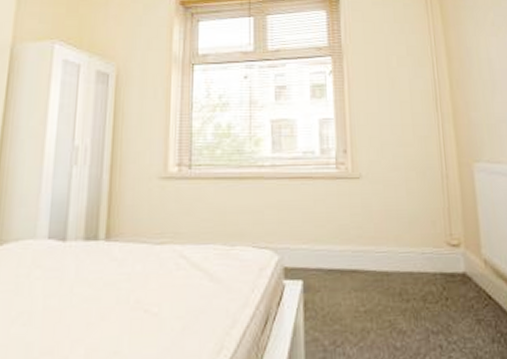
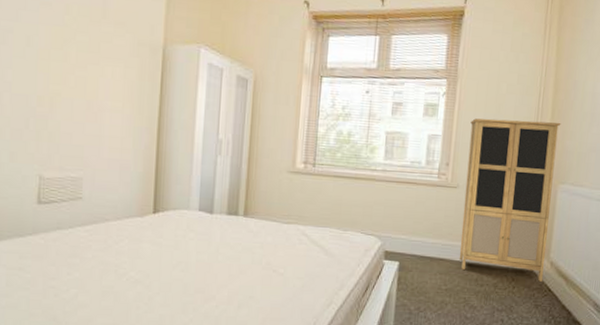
cabinet: none [364,93,480,287] -> present [459,118,561,282]

